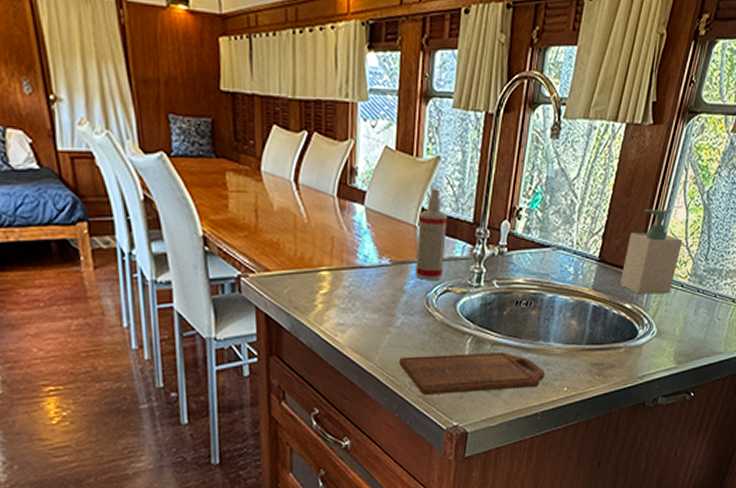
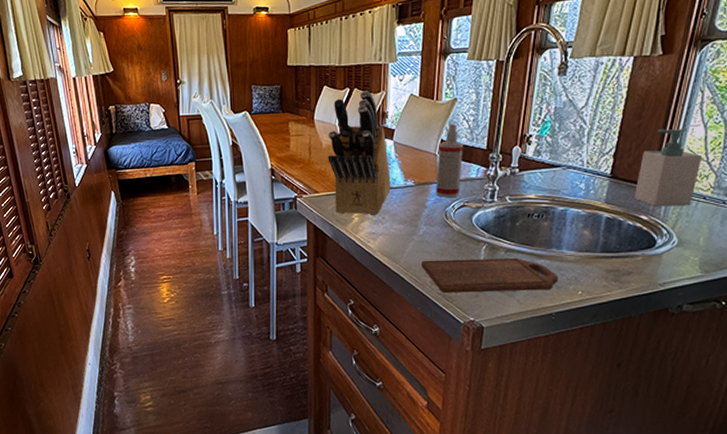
knife block: none [281,136,363,303] -> present [328,90,391,216]

